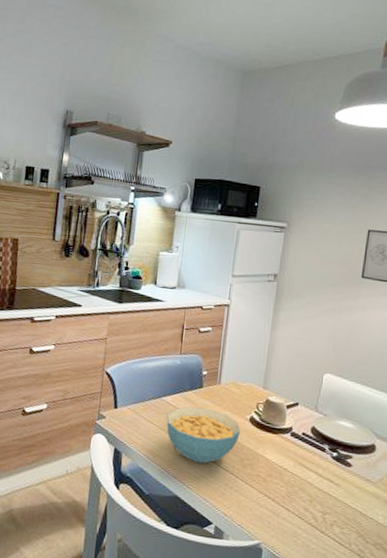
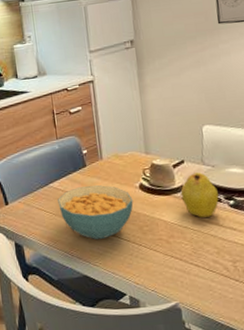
fruit: none [287,417,324,464] -> present [180,172,219,218]

